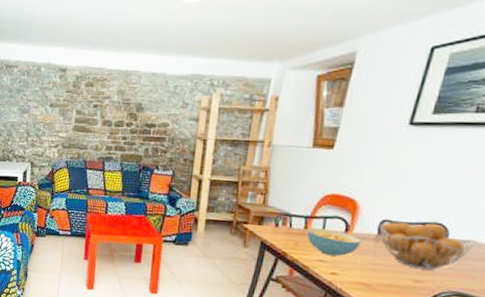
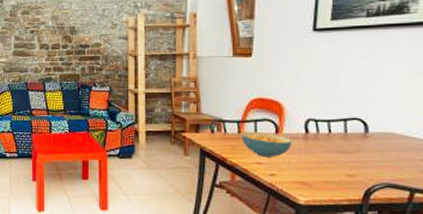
fruit basket: present [378,221,475,271] -> none [305,118,393,164]

